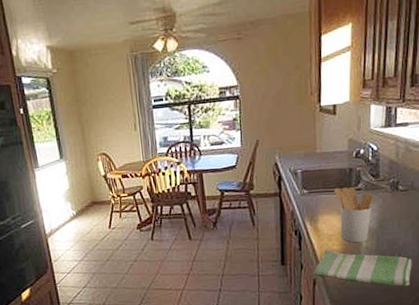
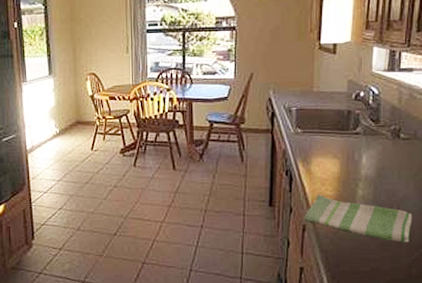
utensil holder: present [334,187,375,243] -> none [330,130,374,190]

